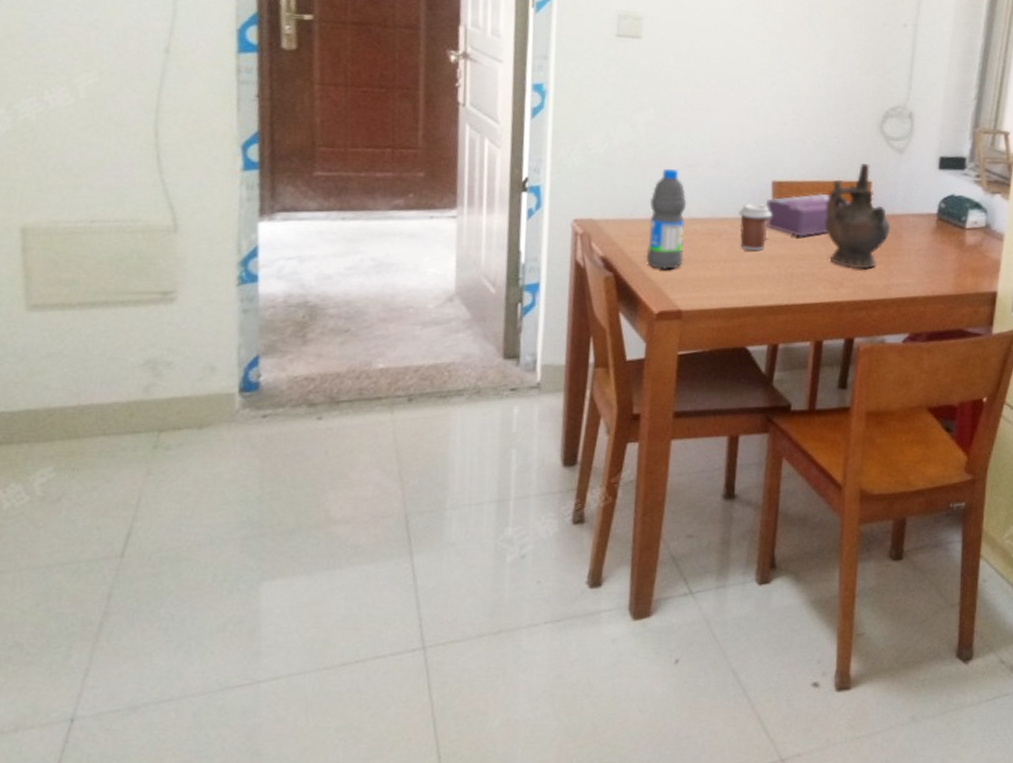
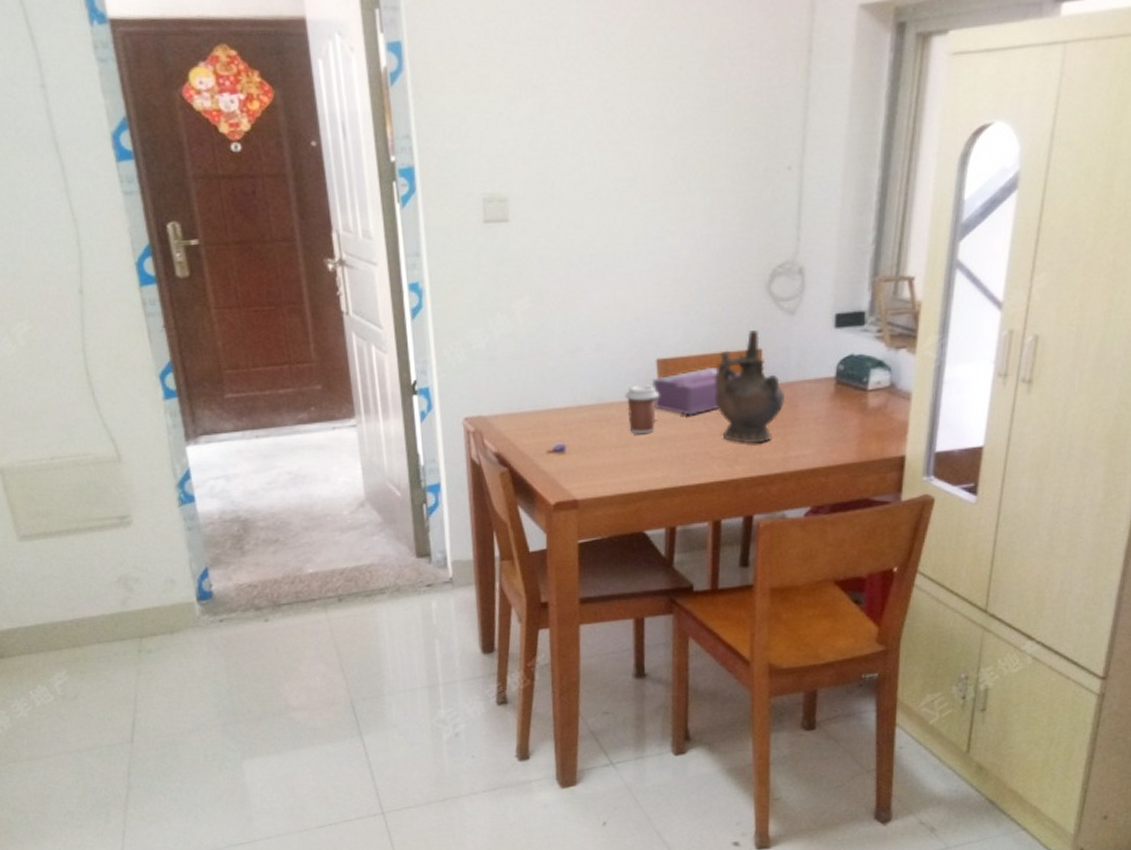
water bottle: present [647,168,687,271] -> none [535,356,574,462]

